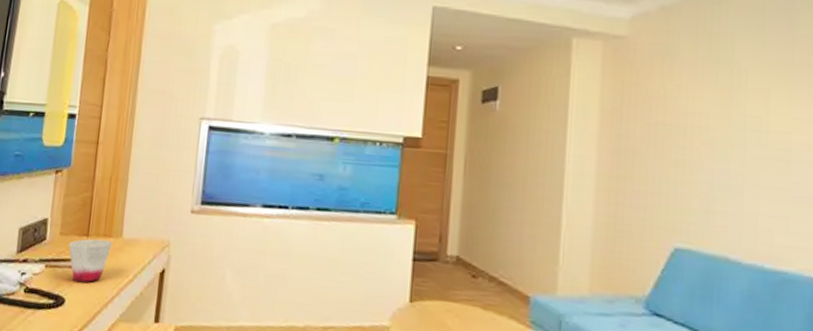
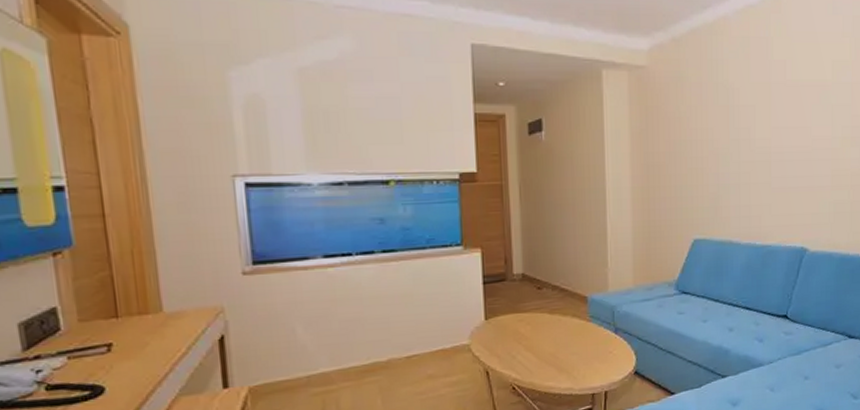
cup: present [68,238,113,283] -> none [94,317,152,368]

